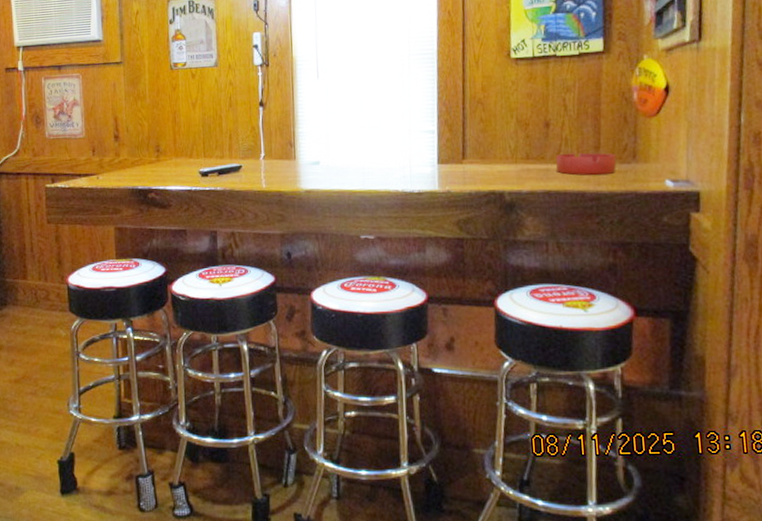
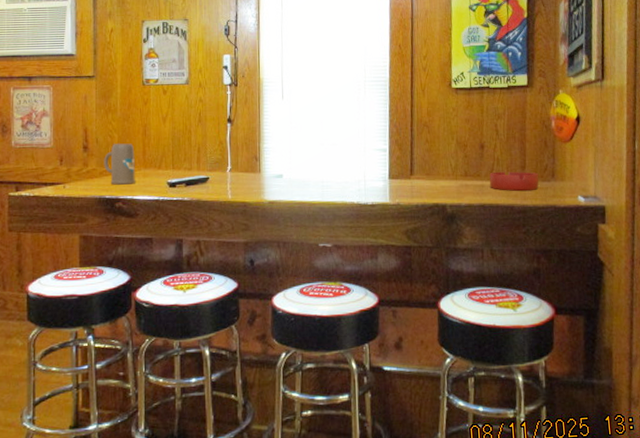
beer mug: none [135,131,168,175] -> present [104,143,136,185]

